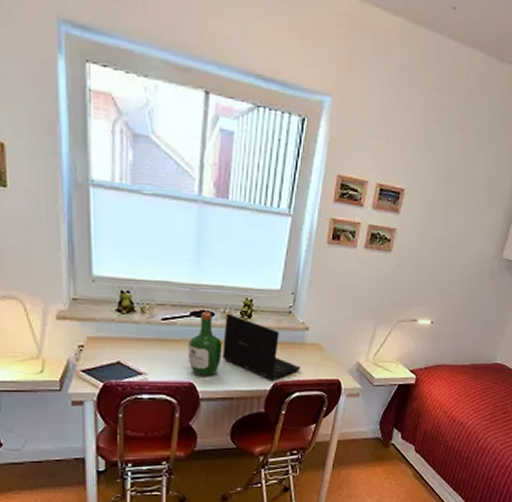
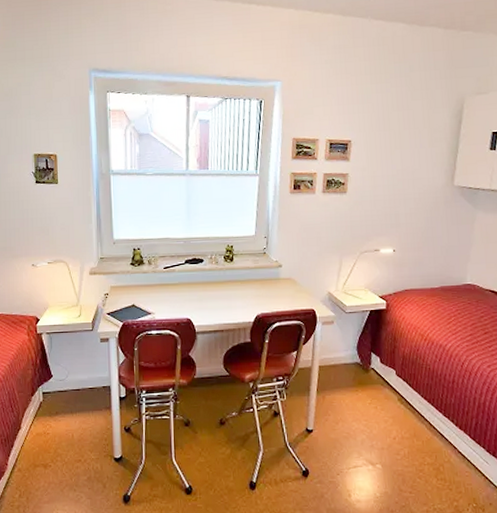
wine bottle: present [188,312,223,377] -> none [184,259,212,314]
laptop: present [222,313,301,380] -> none [212,258,278,313]

